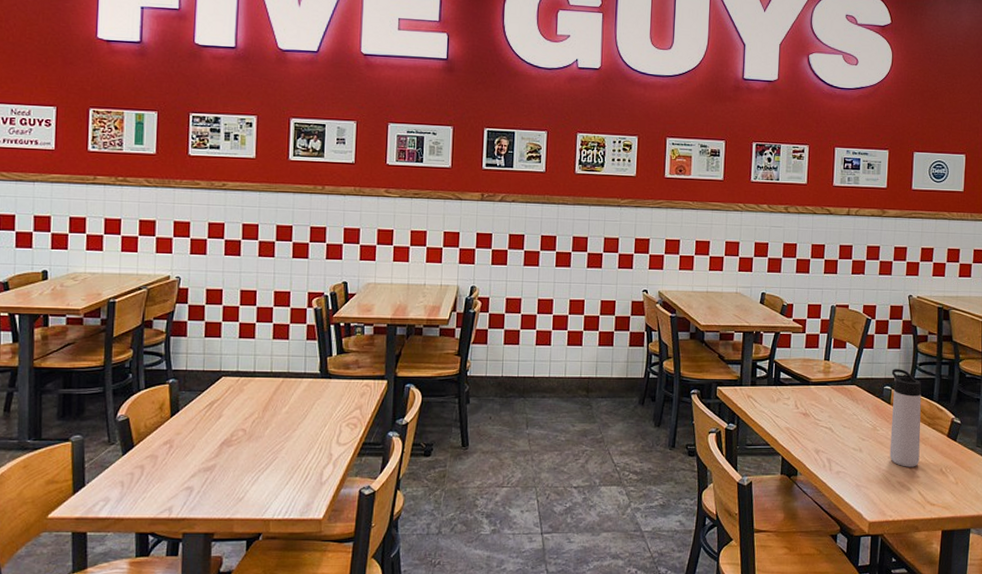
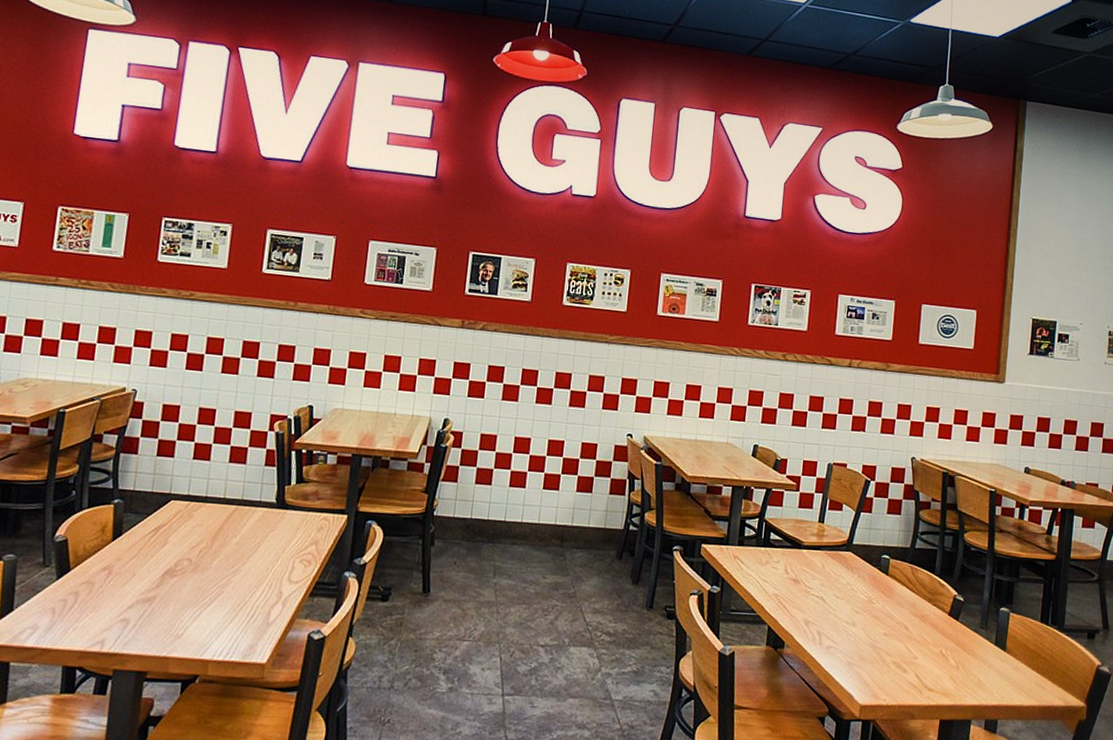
thermos bottle: present [889,369,922,467] -> none [885,536,922,647]

